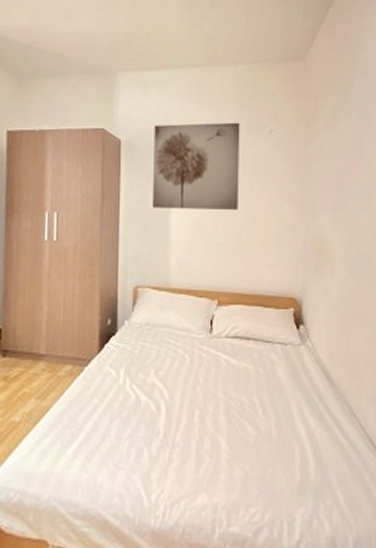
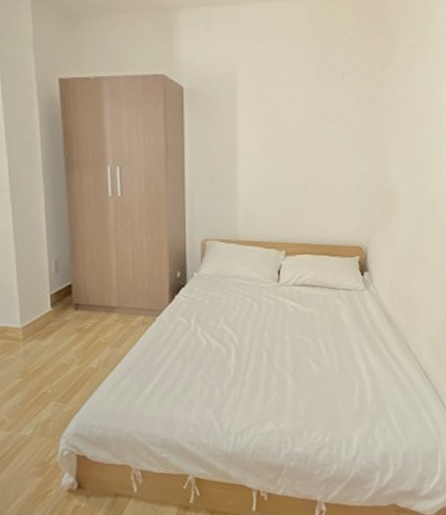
wall art: present [152,122,240,210] -> none [218,65,311,160]

